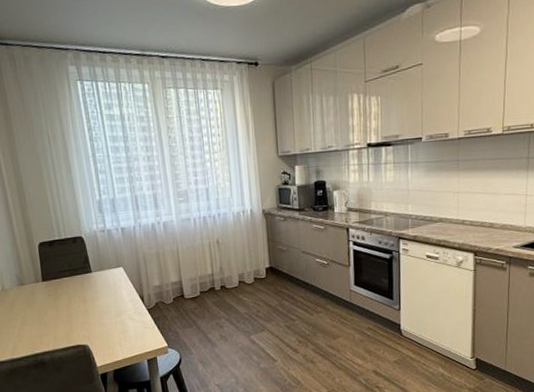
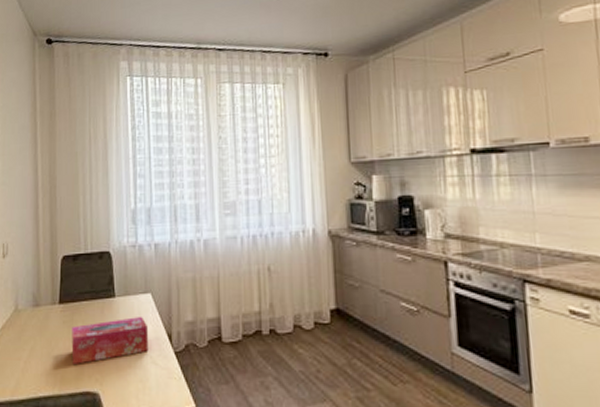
tissue box: none [57,285,126,326] -> present [71,316,149,364]

